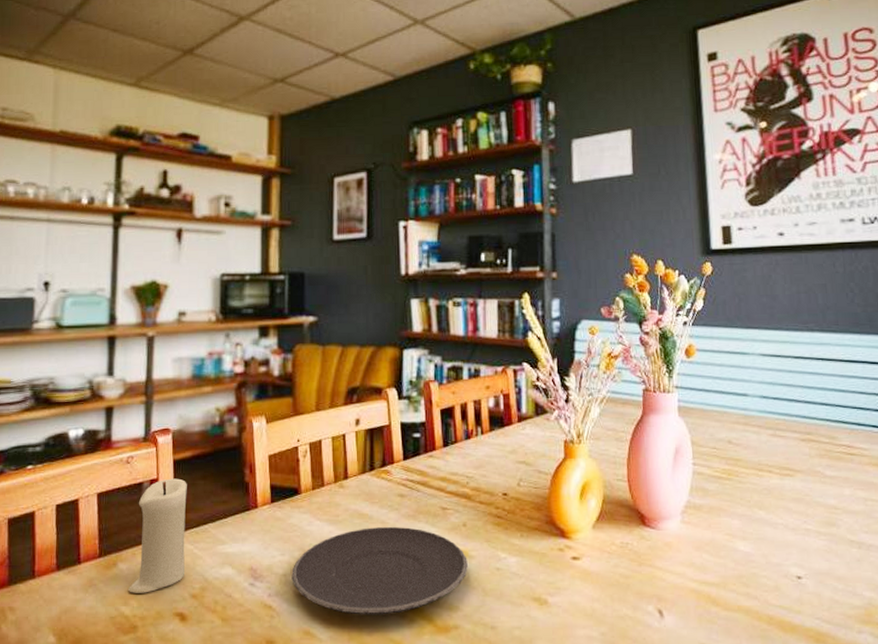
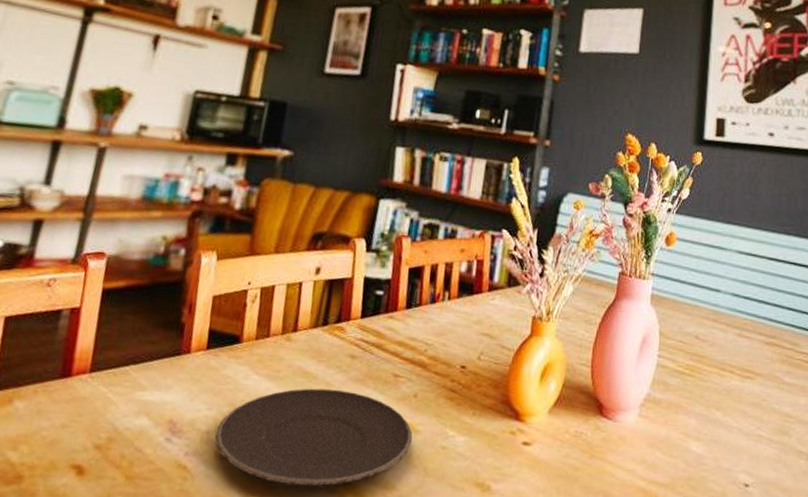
candle: present [127,478,187,593] -> none [19,309,114,439]

